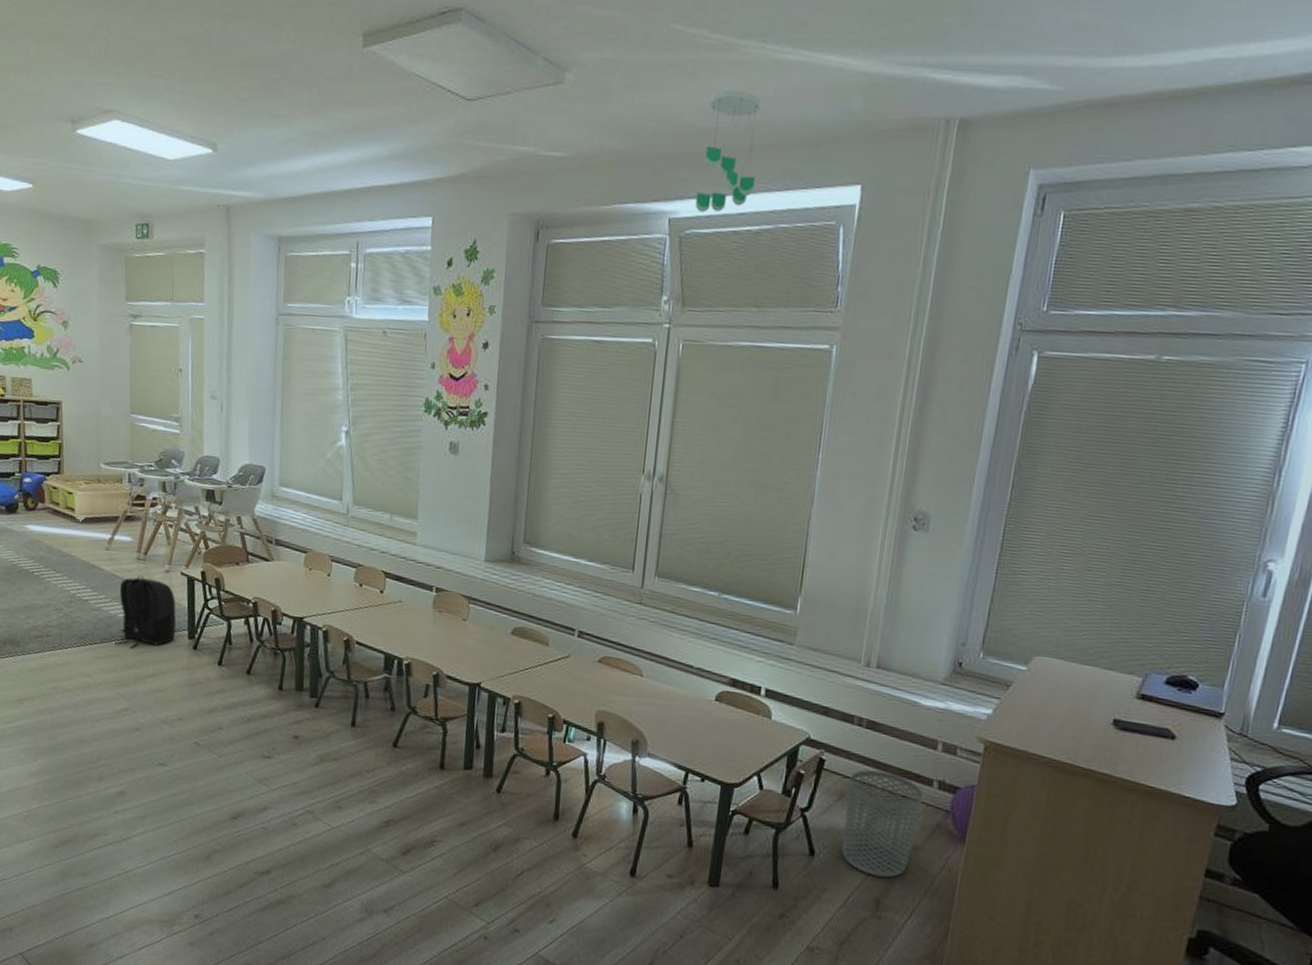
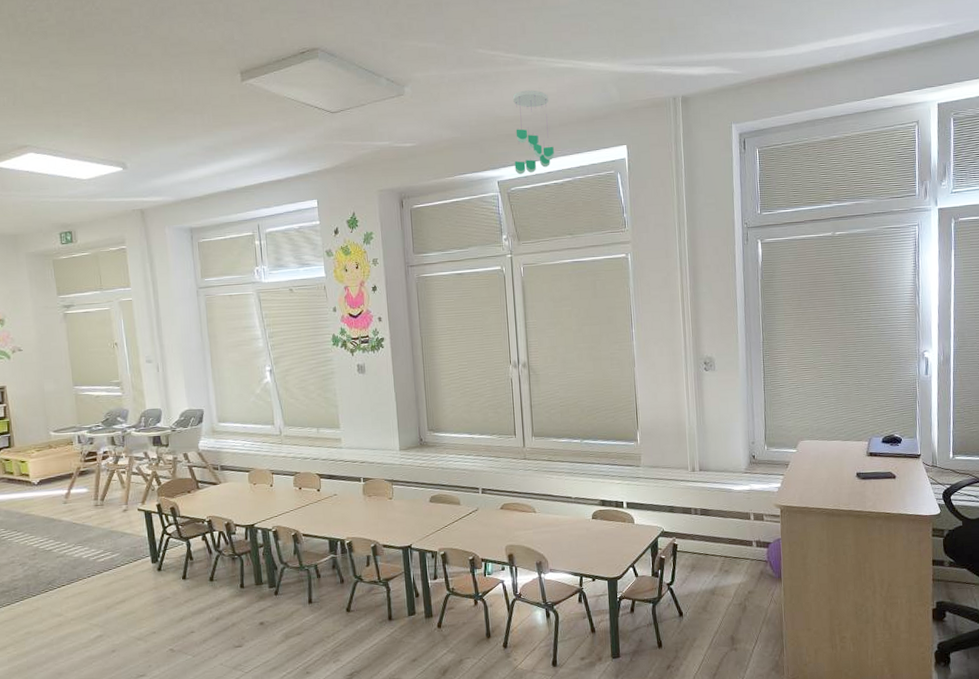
backpack: present [114,575,176,648] -> none [81,518,139,583]
waste bin: present [841,769,924,878] -> none [696,543,748,620]

